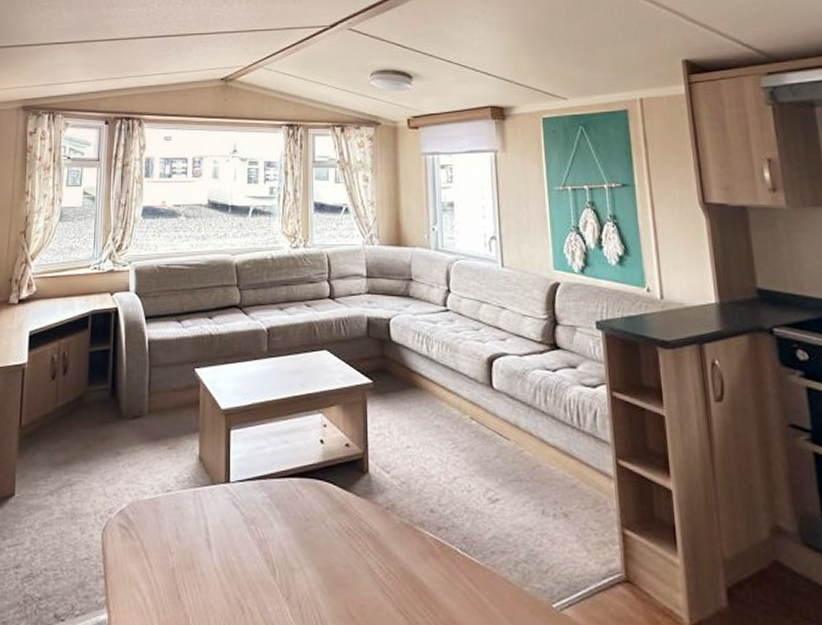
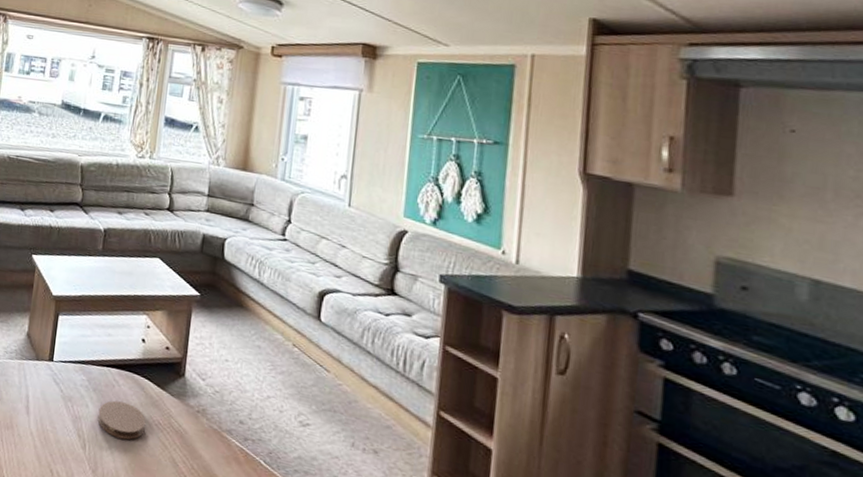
coaster: none [284,513,335,555] -> present [97,400,146,440]

